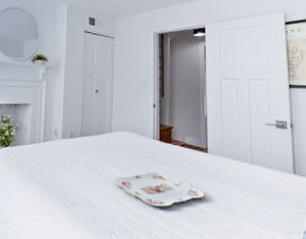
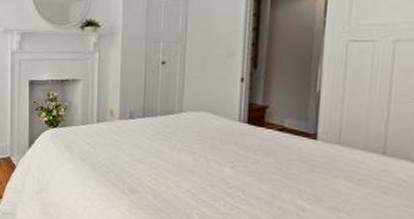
serving tray: present [115,171,205,207] -> none [185,160,308,201]

